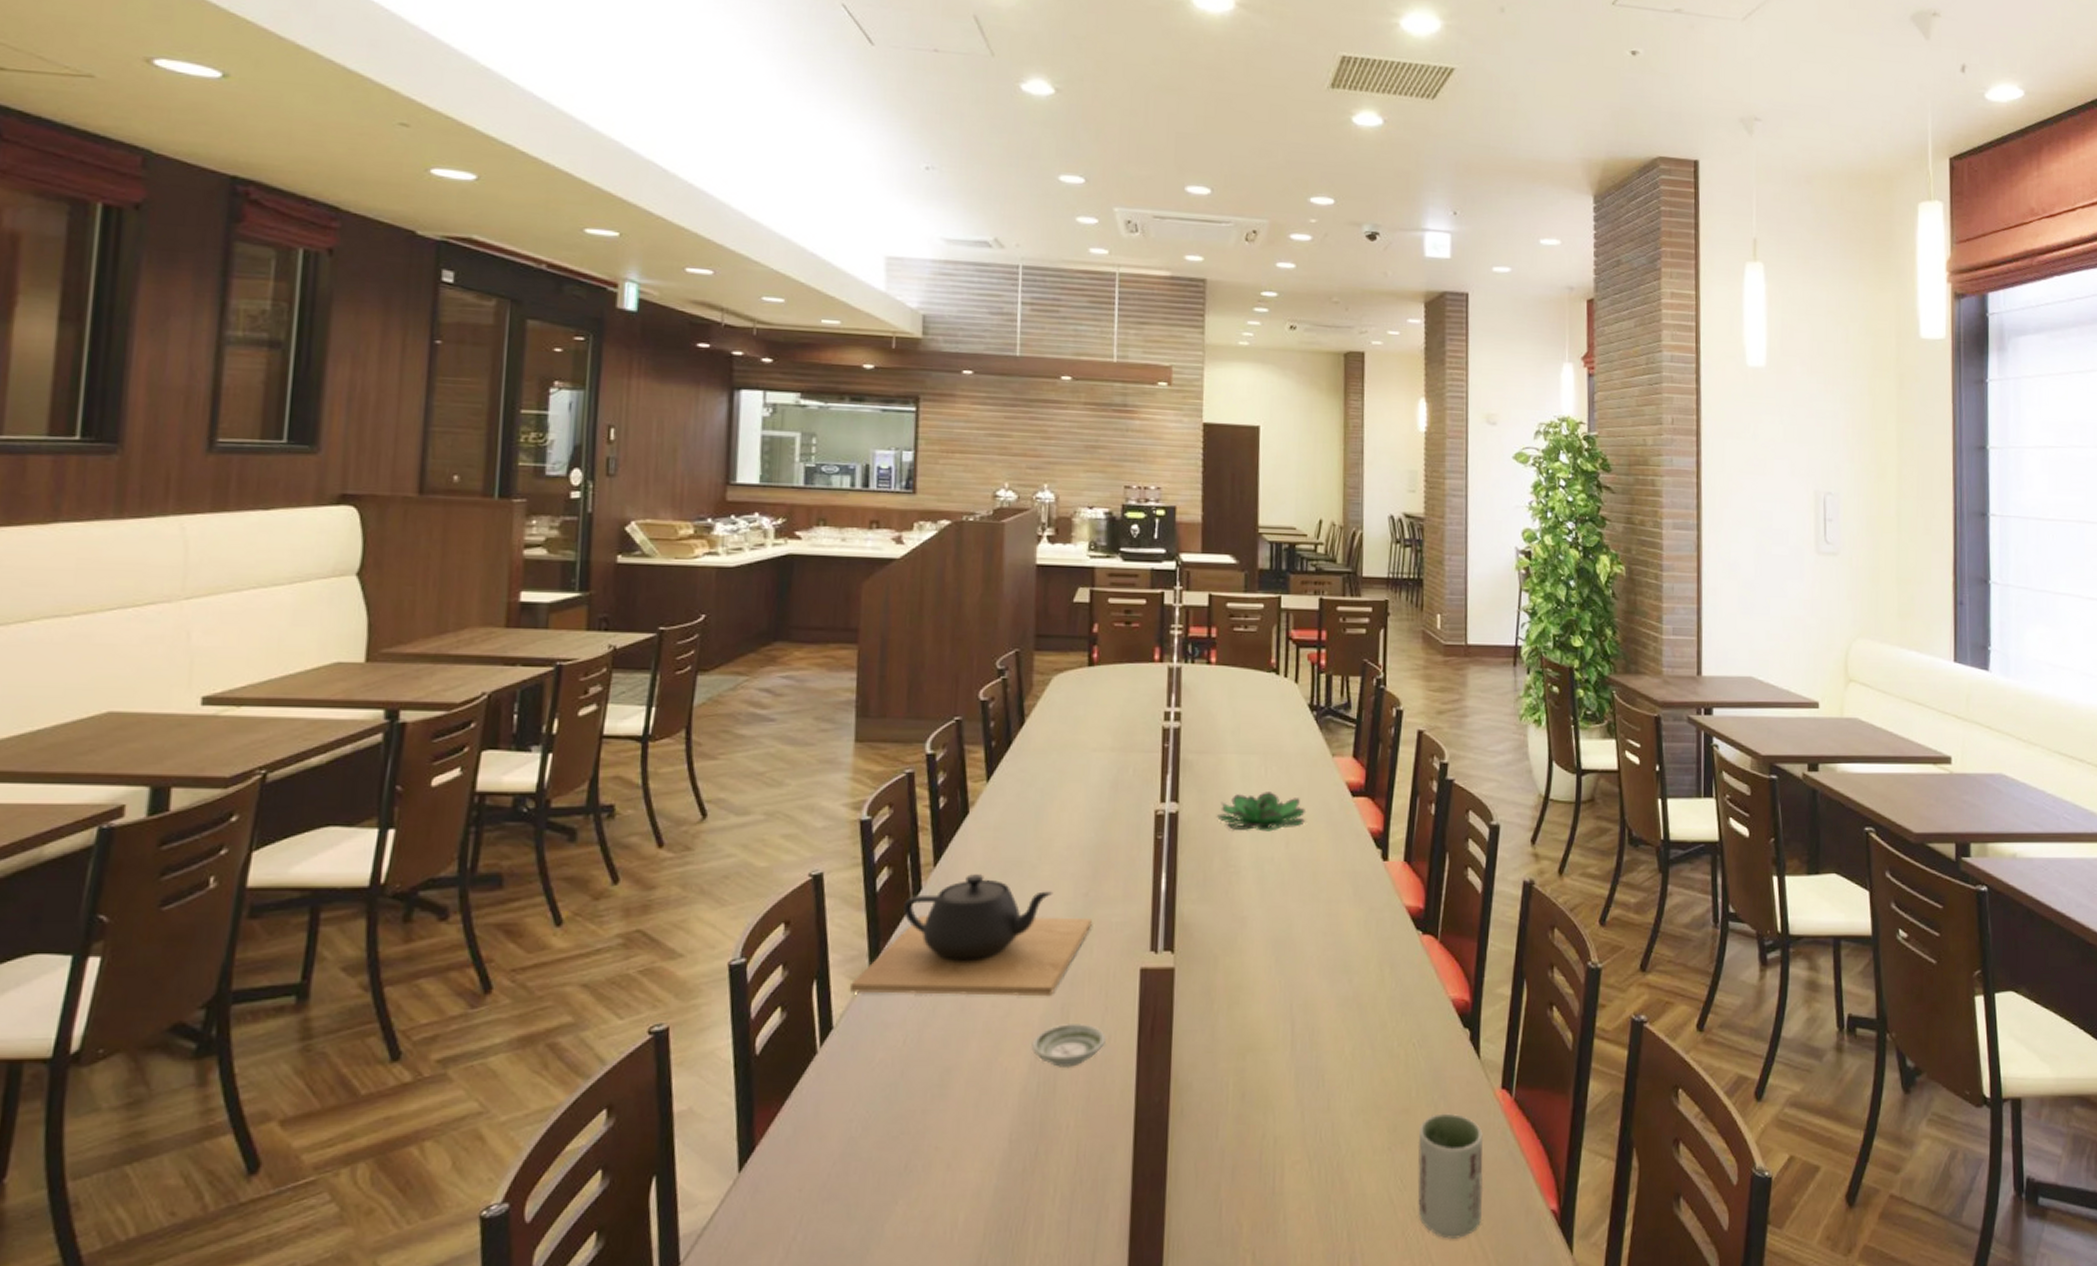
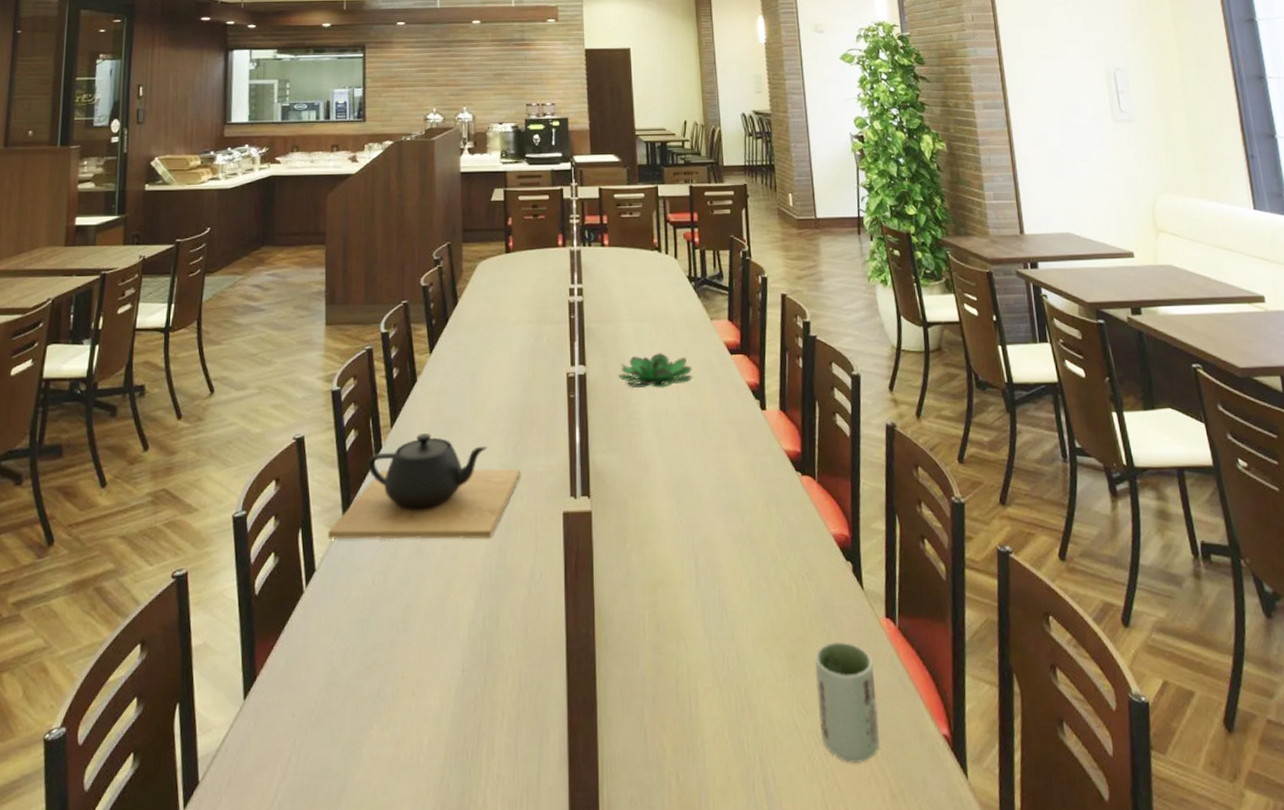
saucer: present [1031,1024,1107,1069] -> none [476,563,539,604]

